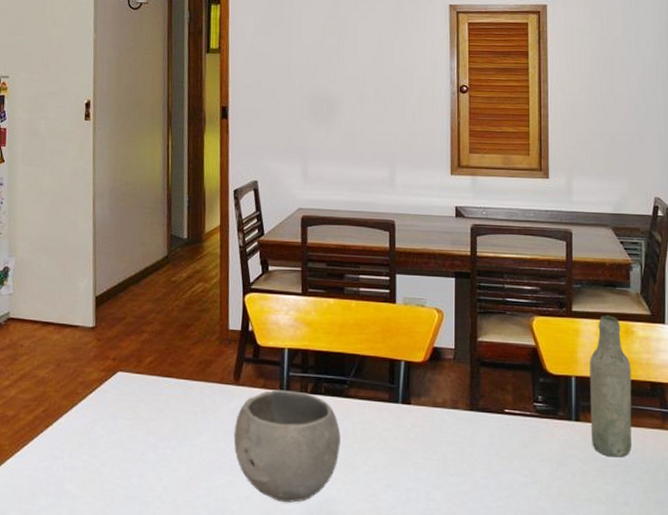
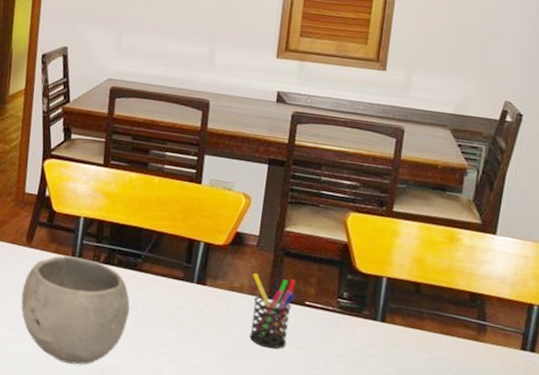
pen holder: none [453,387,495,461] -> present [250,273,296,349]
bottle: present [589,315,632,458] -> none [396,219,451,364]

